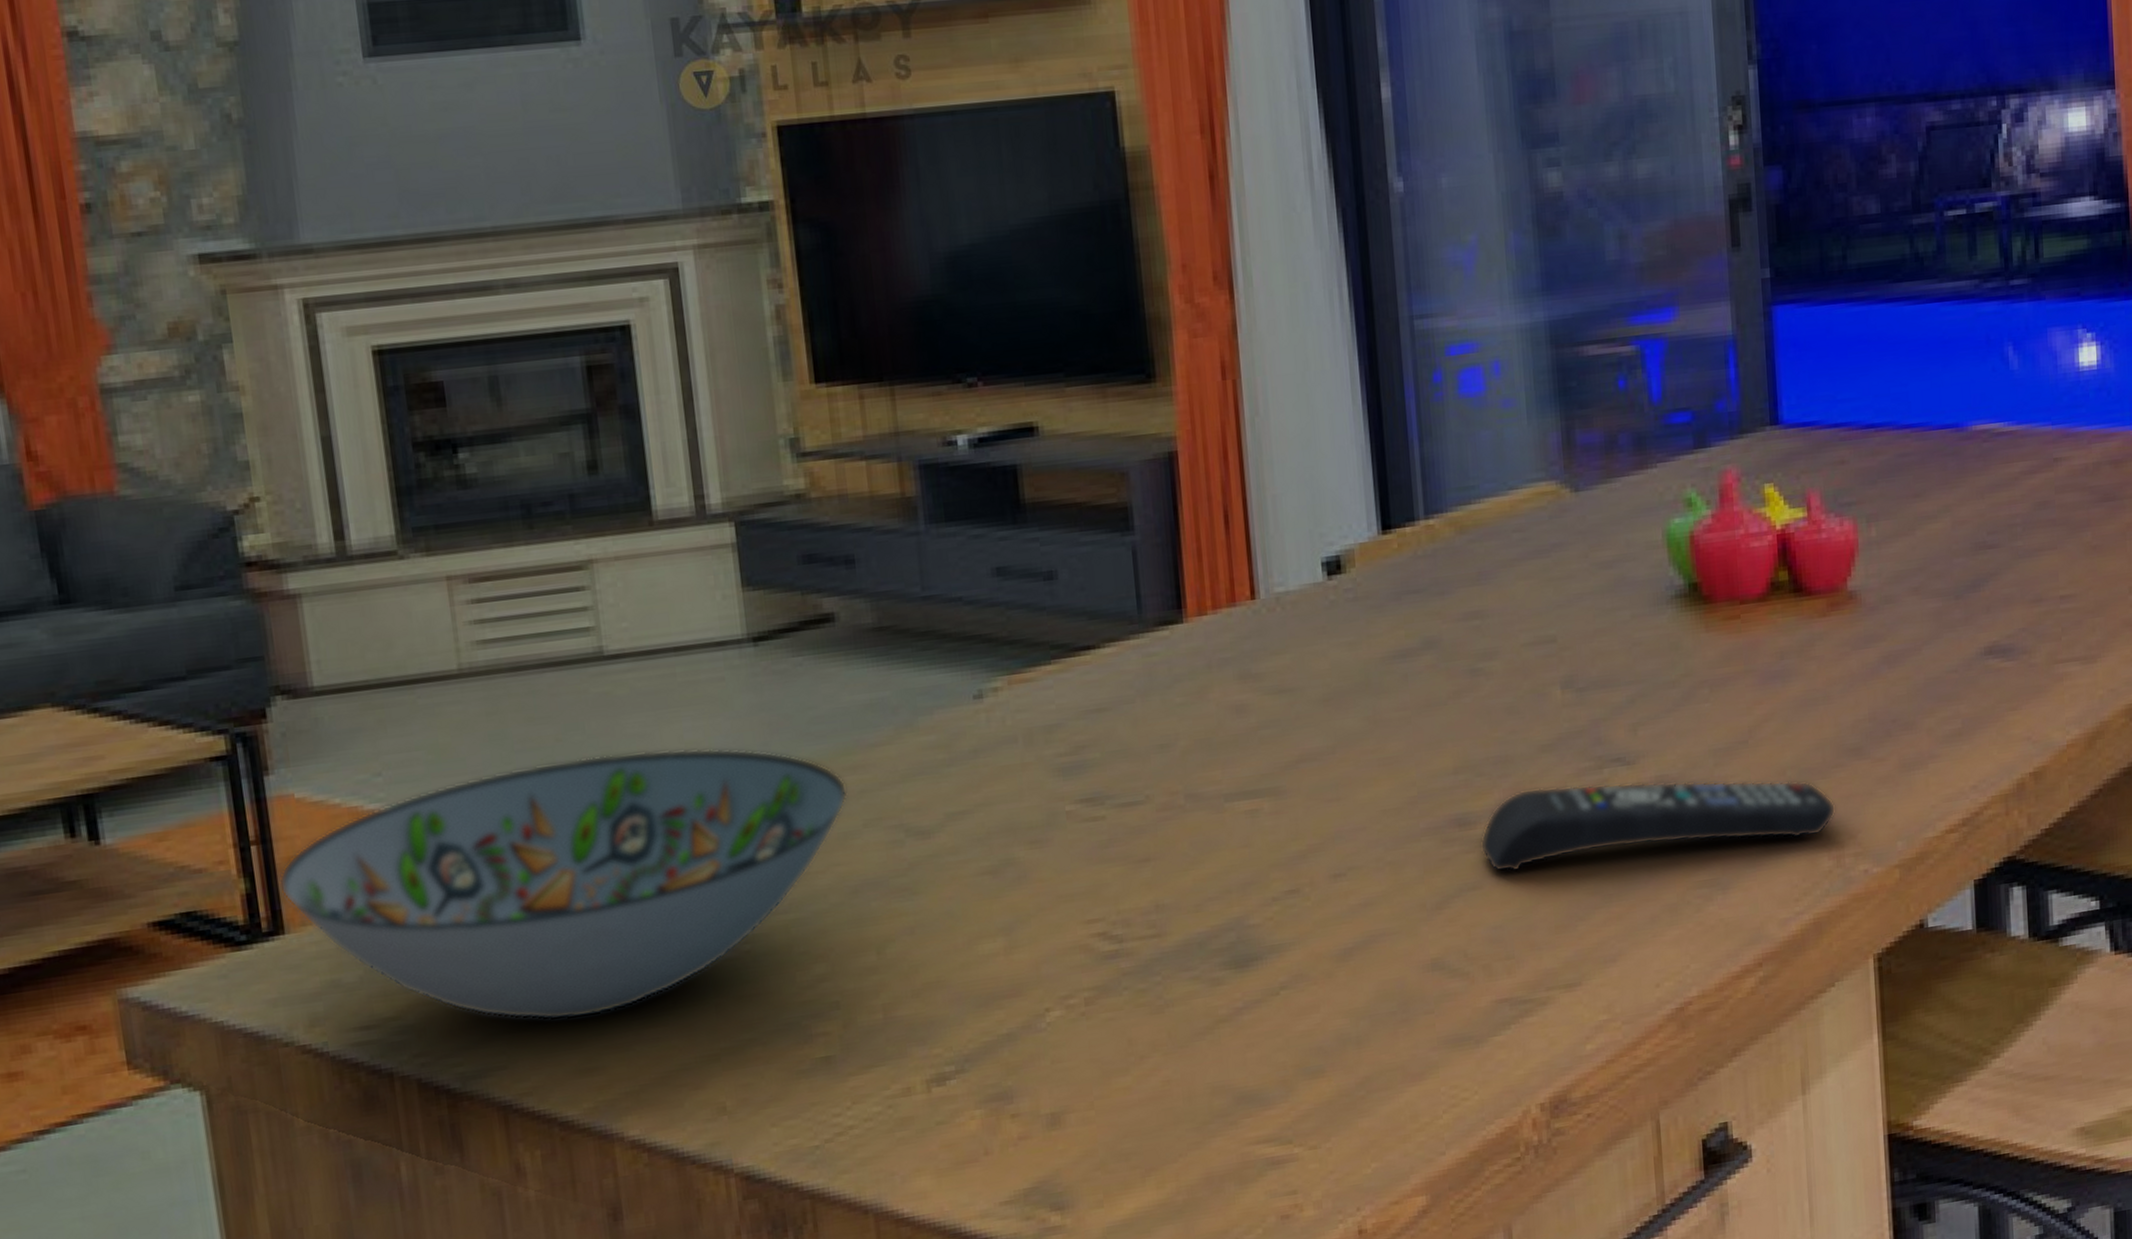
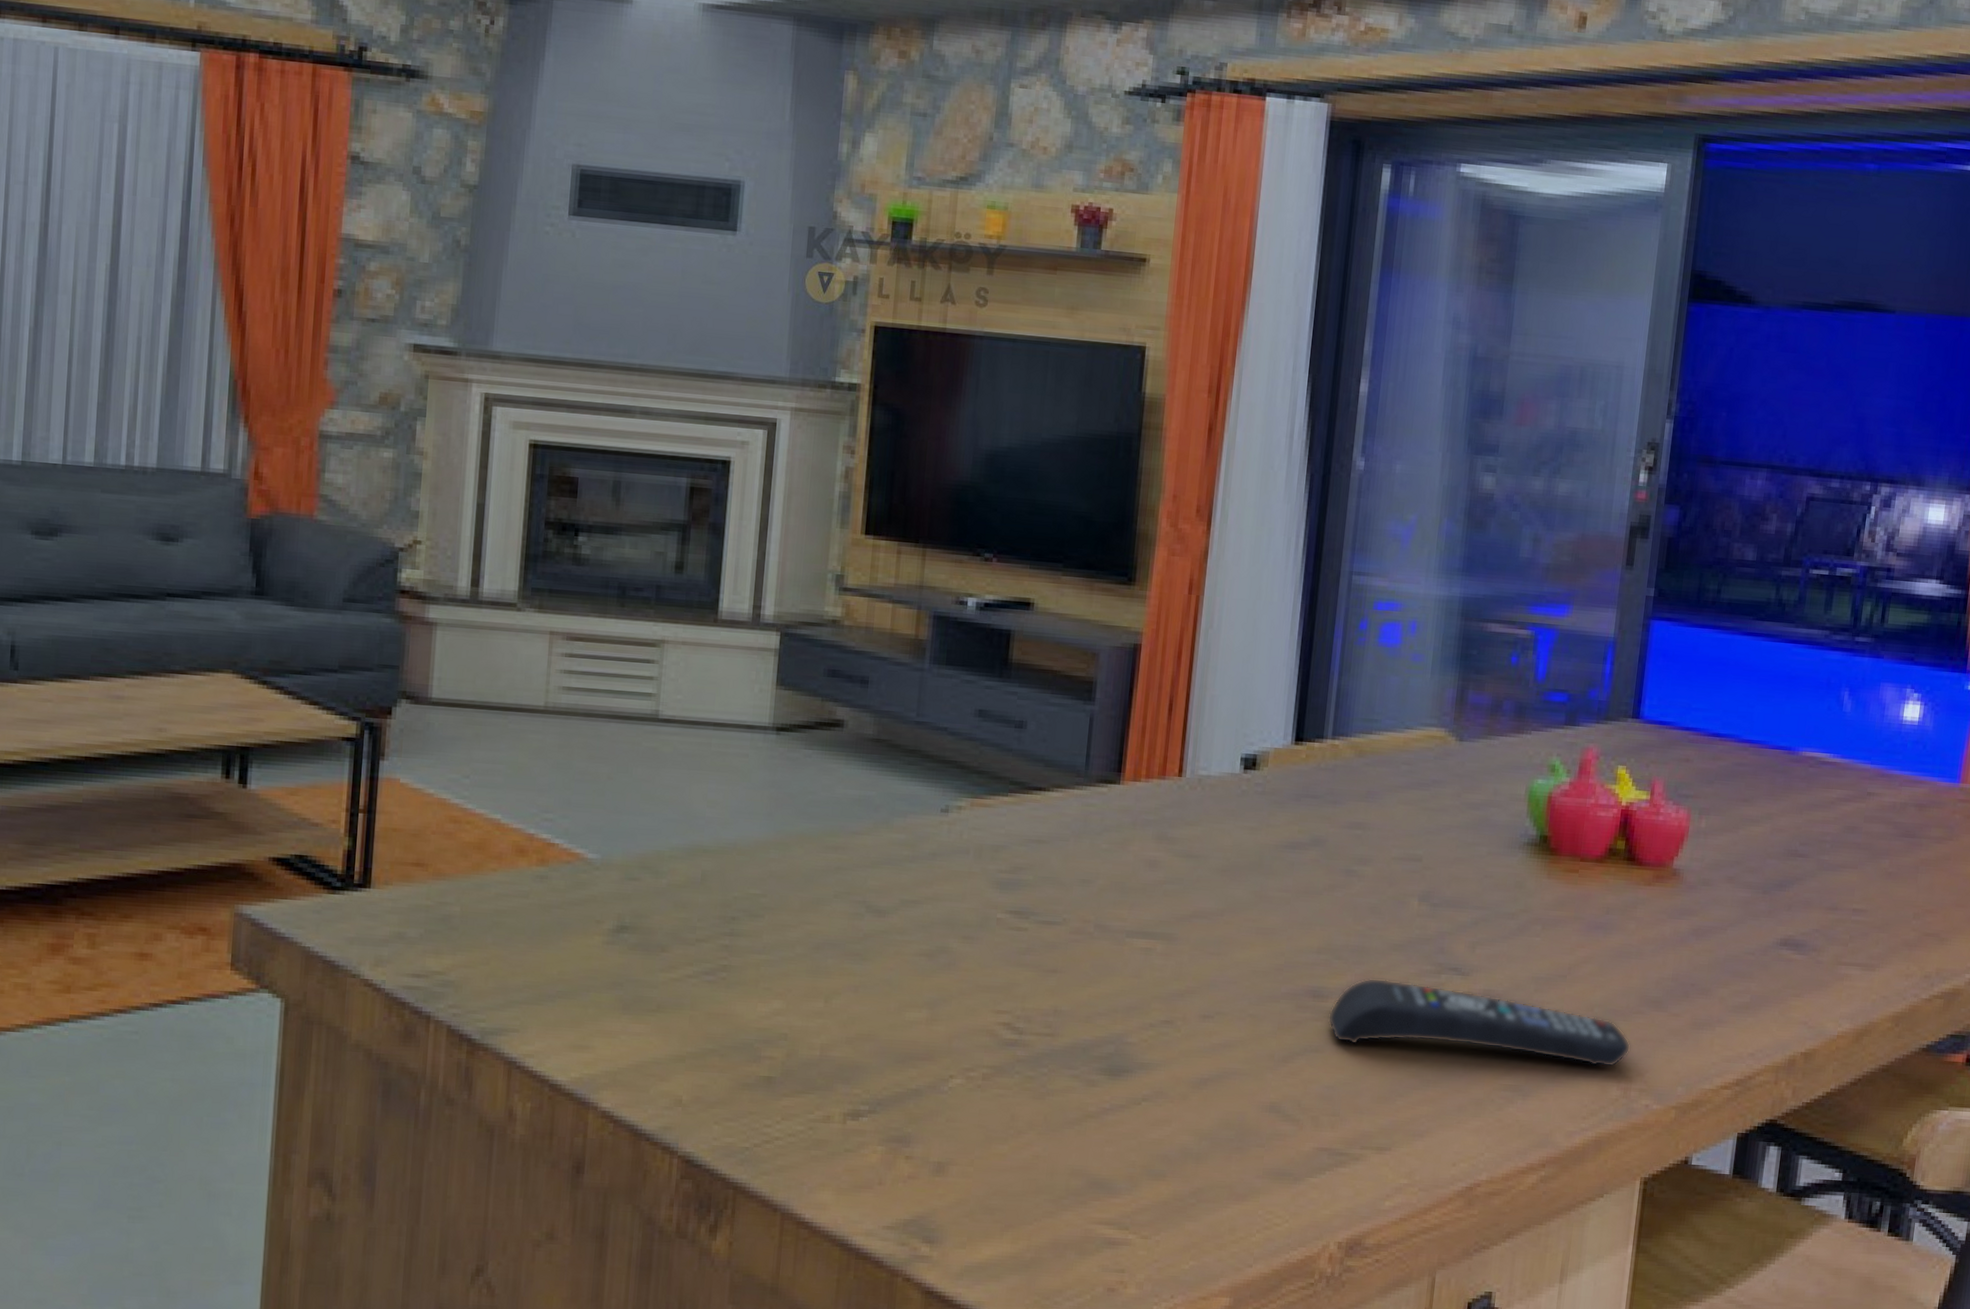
decorative bowl: present [279,748,848,1021] -> none [374,794,827,1005]

